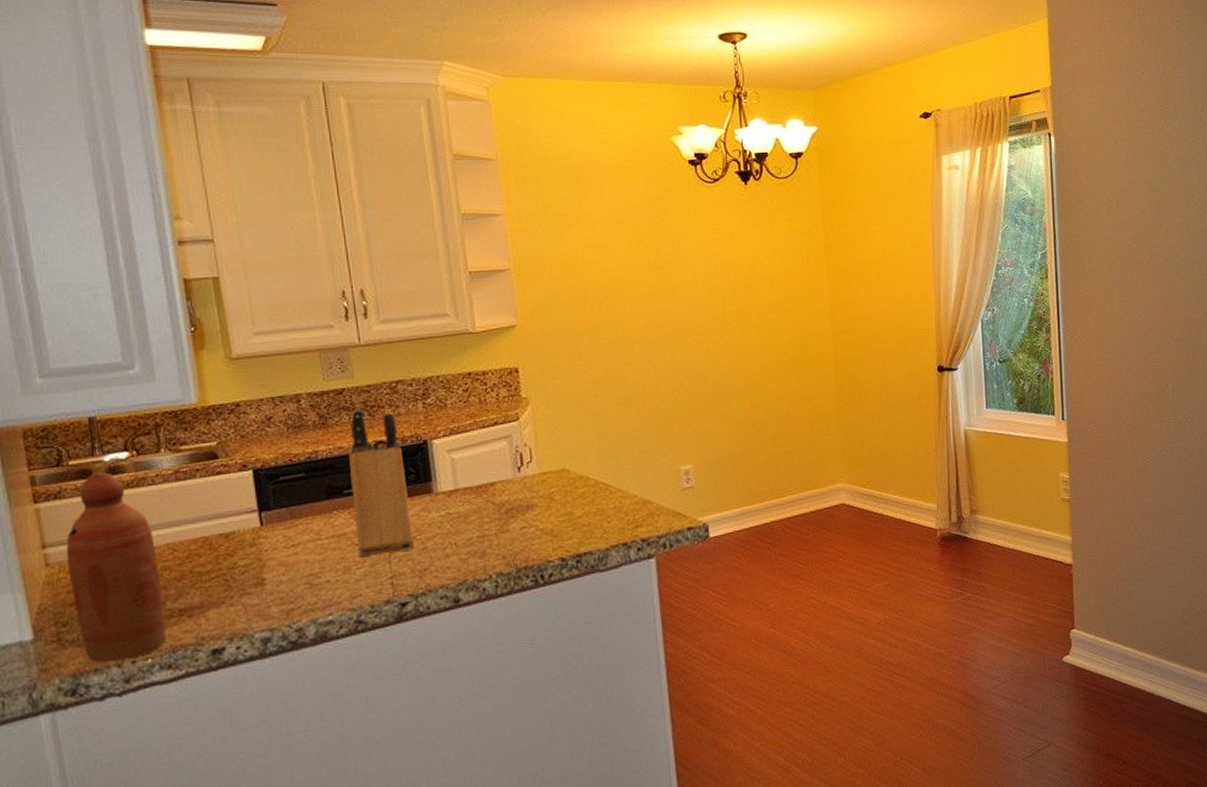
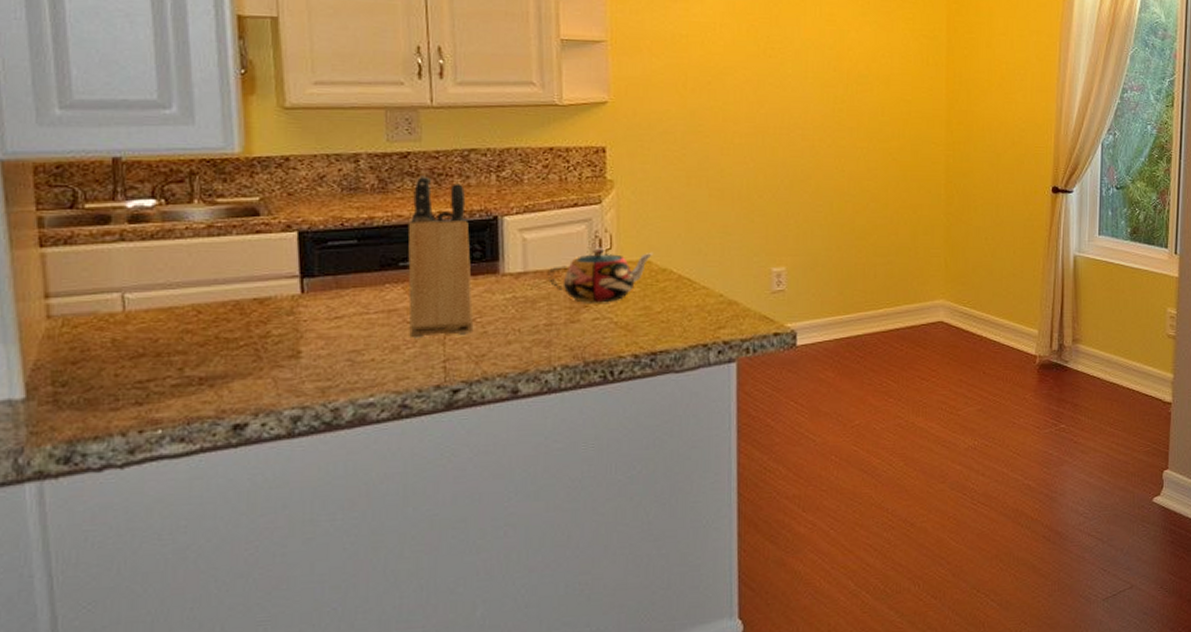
bottle: present [66,472,166,663] -> none [72,219,182,430]
teapot: none [476,460,571,514] -> present [547,247,654,303]

